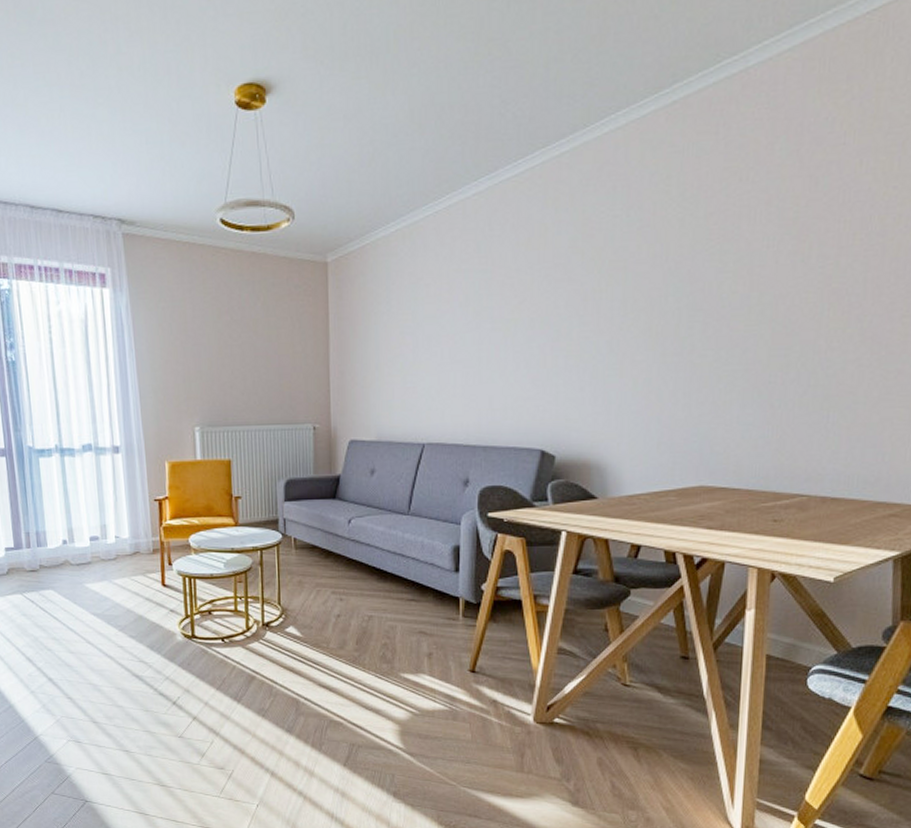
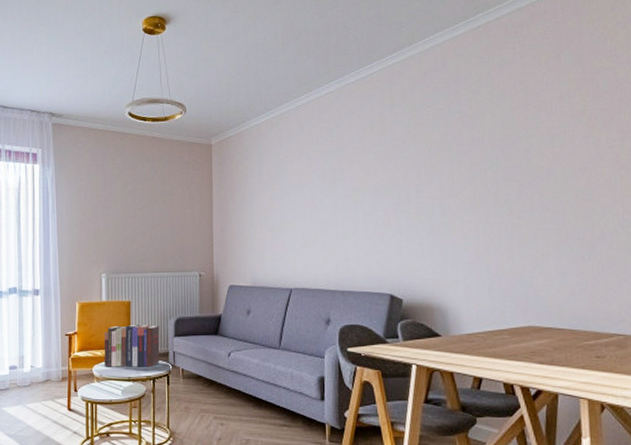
books: none [200,487,268,537] -> present [104,325,160,367]

